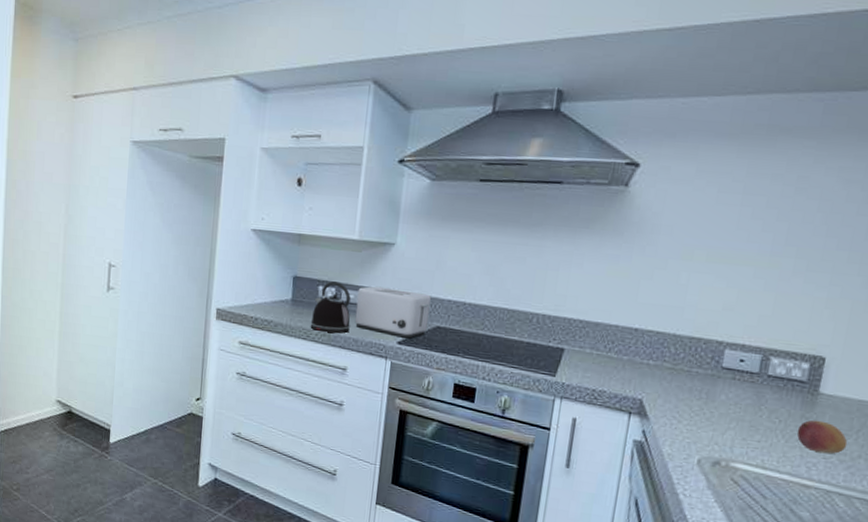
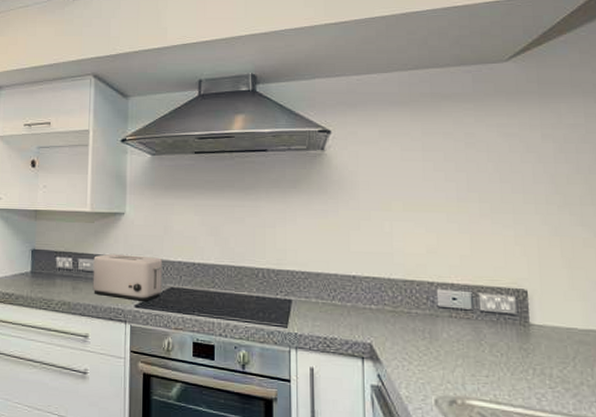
kettle: present [310,281,351,334] -> none [50,252,89,302]
fruit: present [797,419,848,454] -> none [519,350,568,383]

